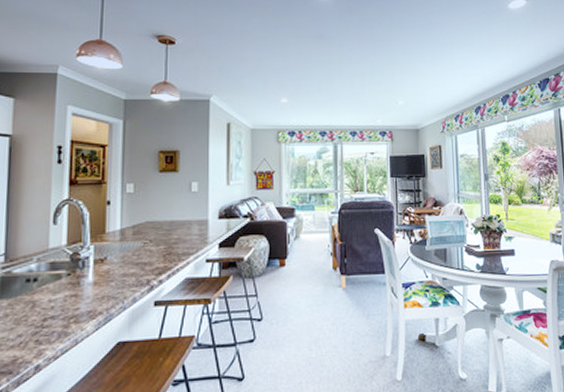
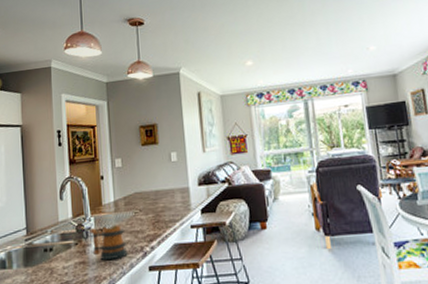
mug: none [87,255,131,293] -> present [90,225,128,260]

